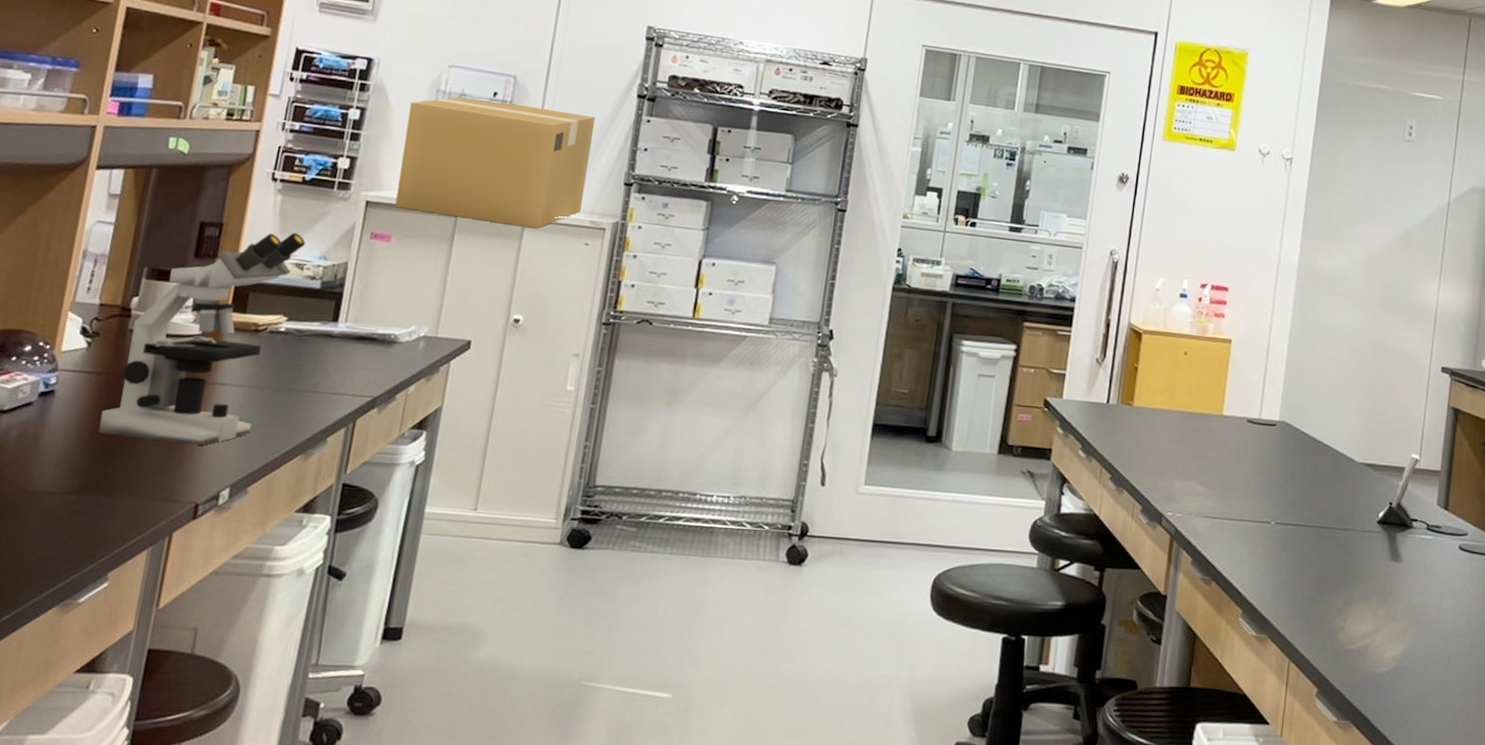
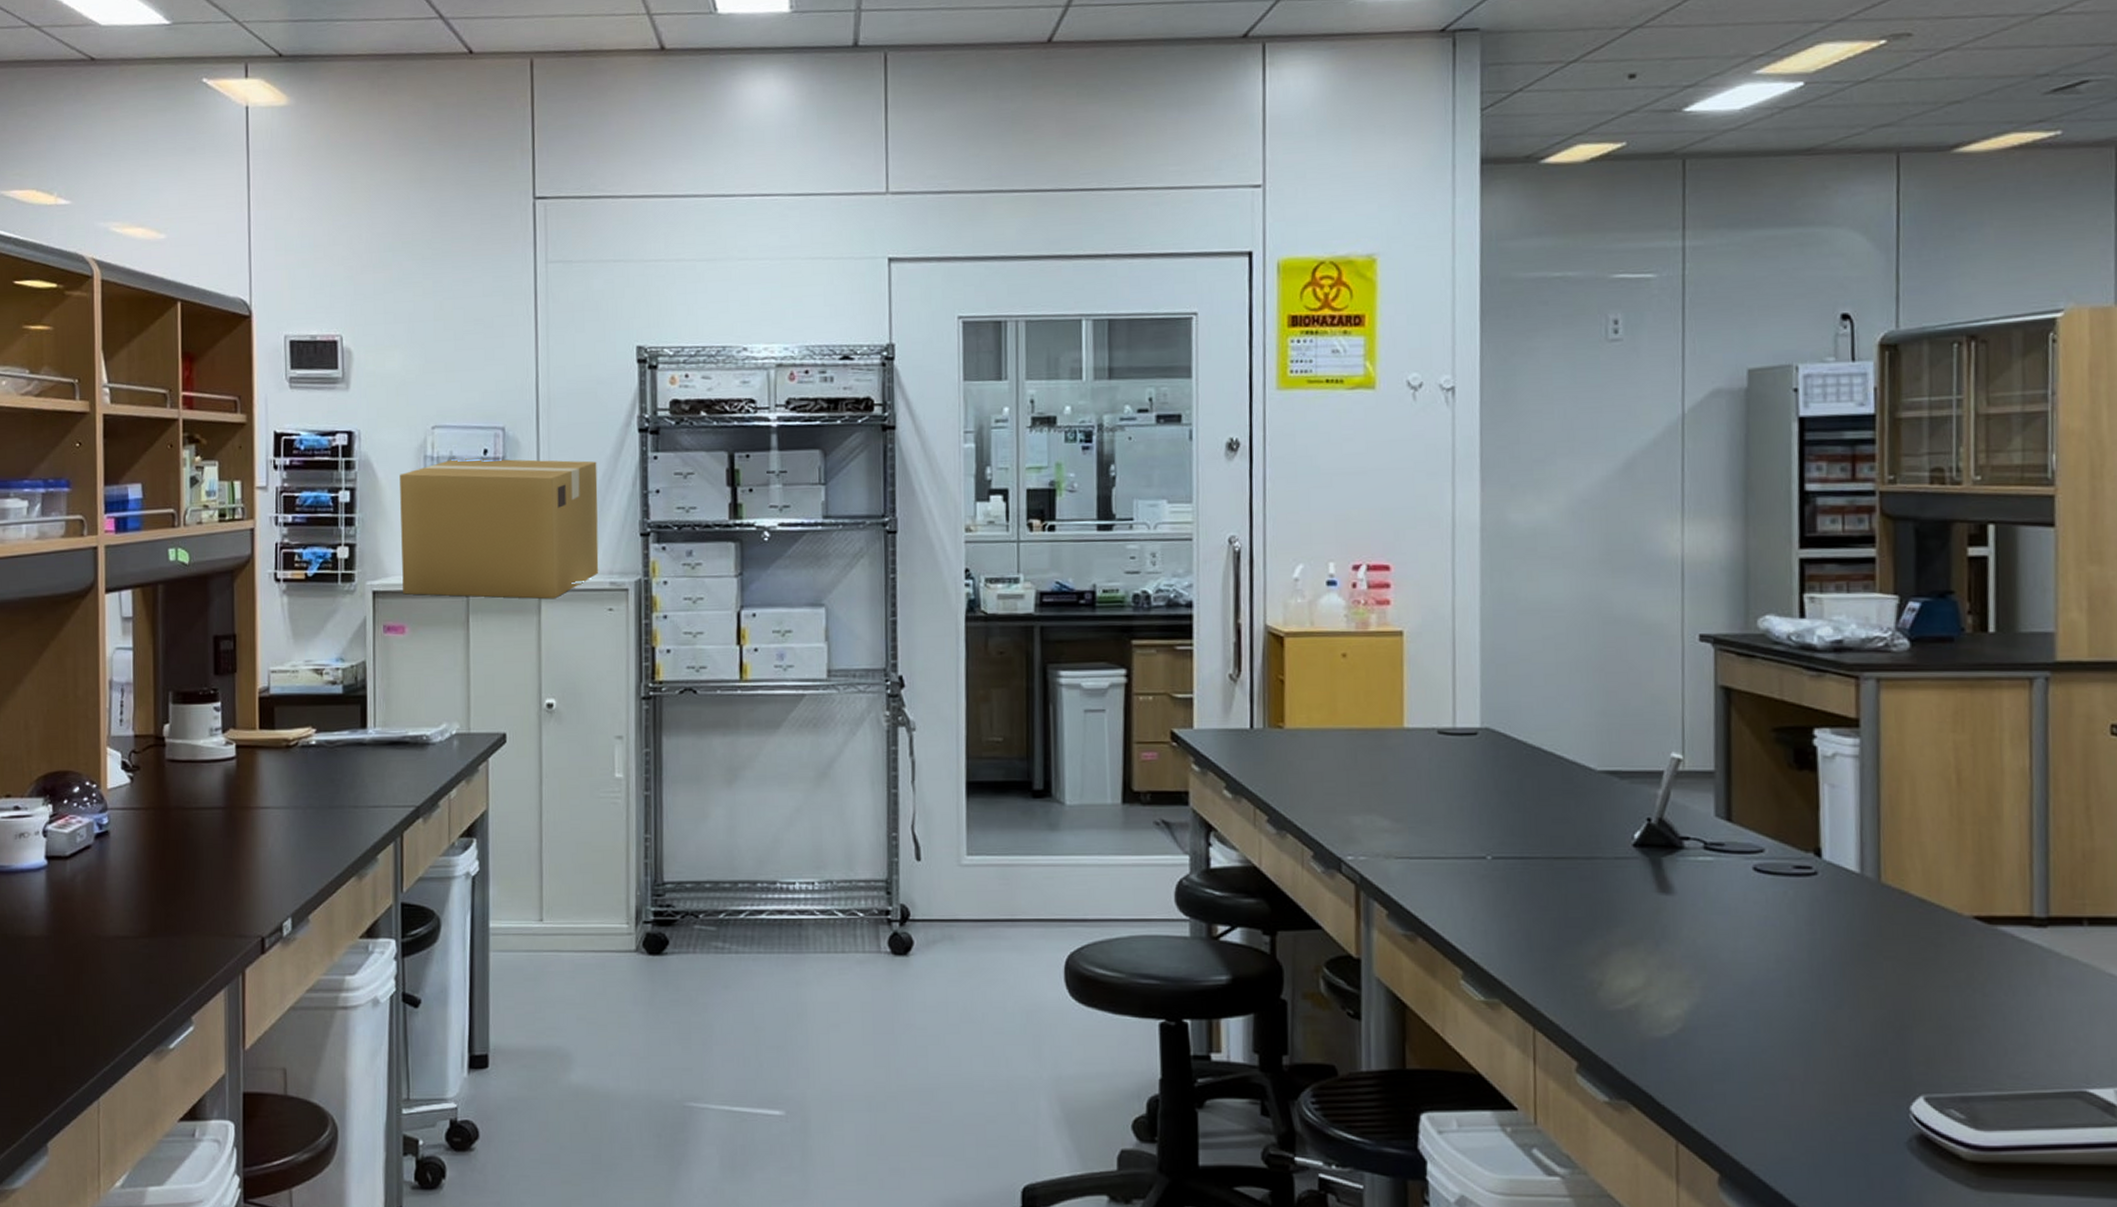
microscope: present [98,232,306,446] -> none [156,635,321,875]

